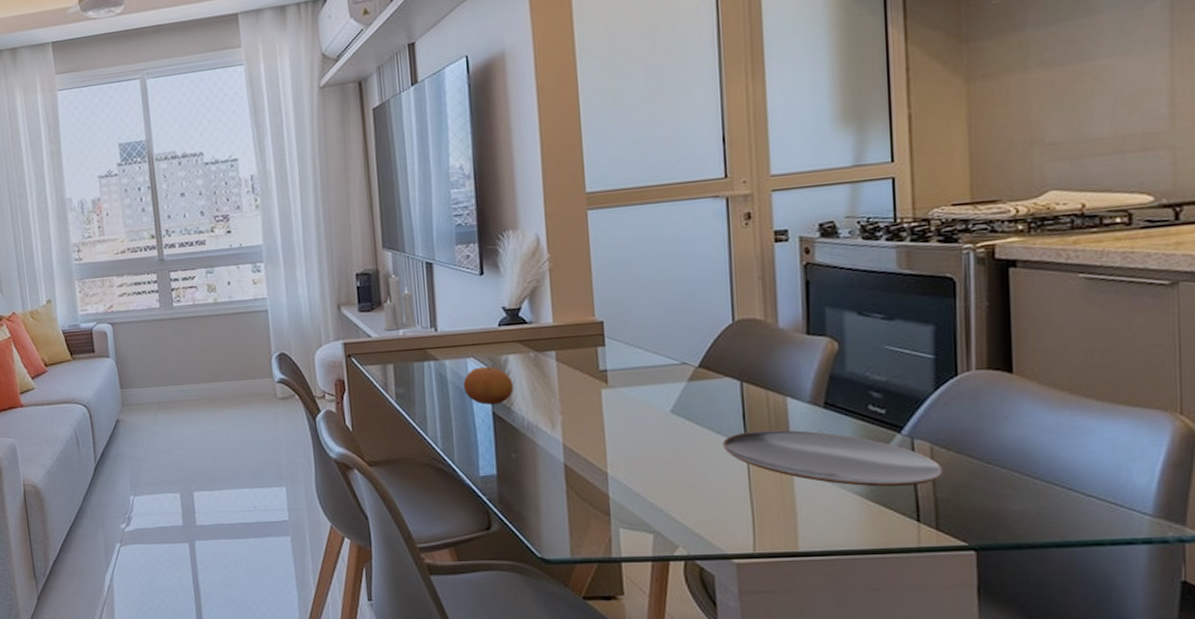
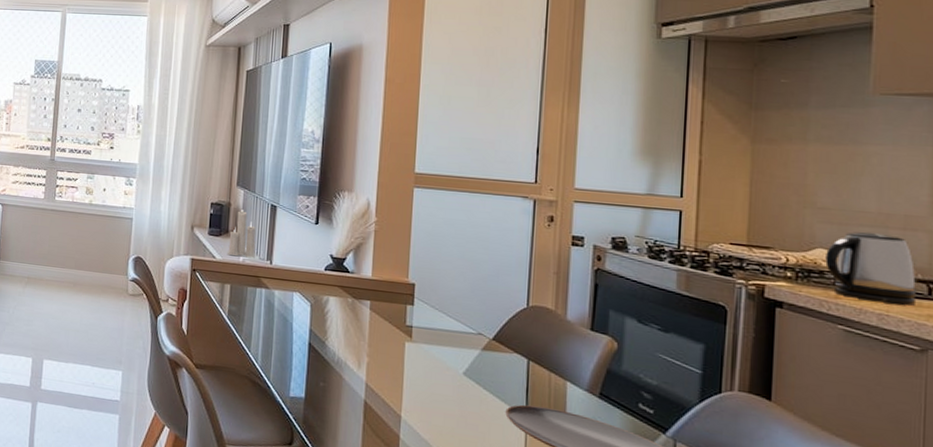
fruit: present [463,366,513,405] -> none [287,301,330,337]
kettle: none [1059,159,1161,240] -> present [825,231,916,306]

